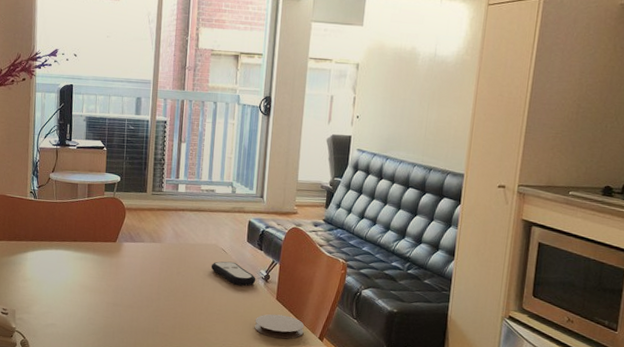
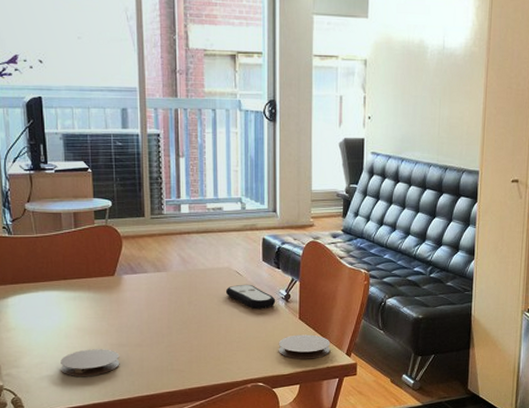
coaster: none [63,304,114,329] -> present [61,349,120,376]

